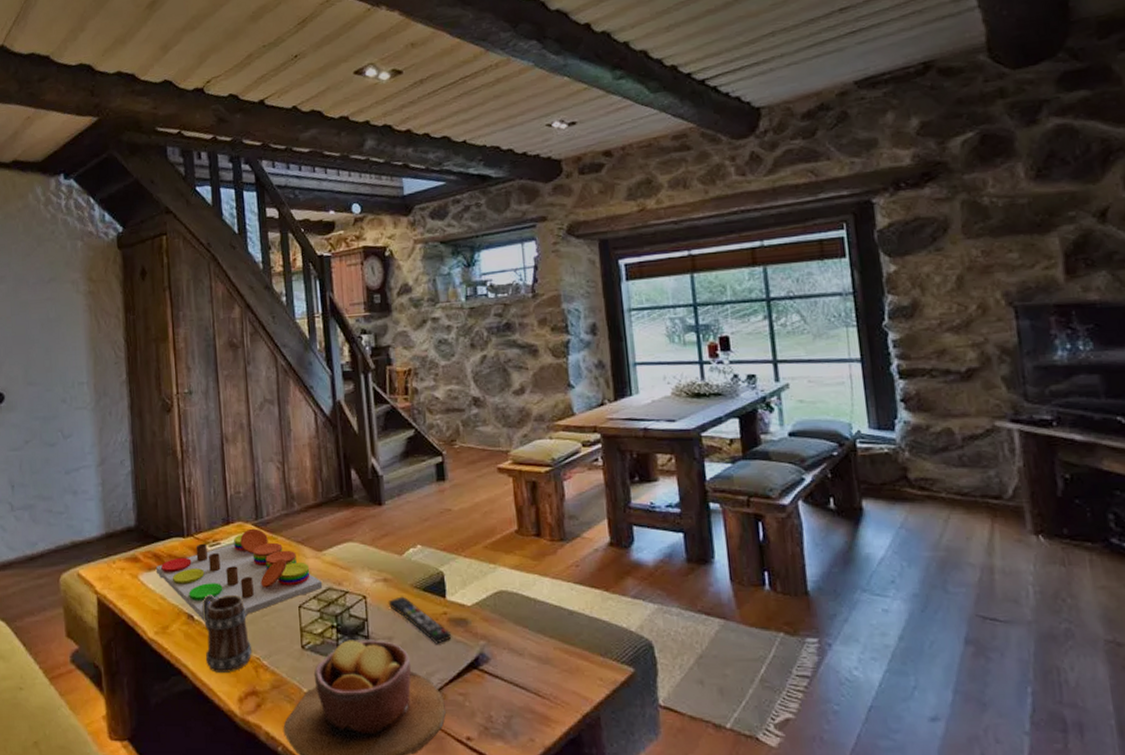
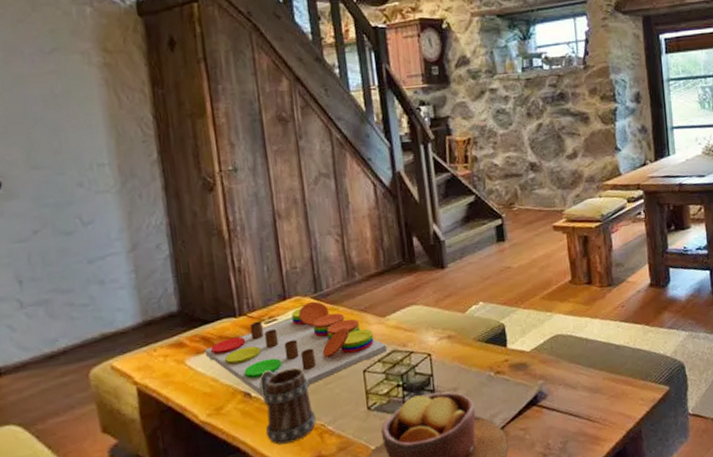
remote control: present [388,596,452,644] -> none [452,350,513,389]

